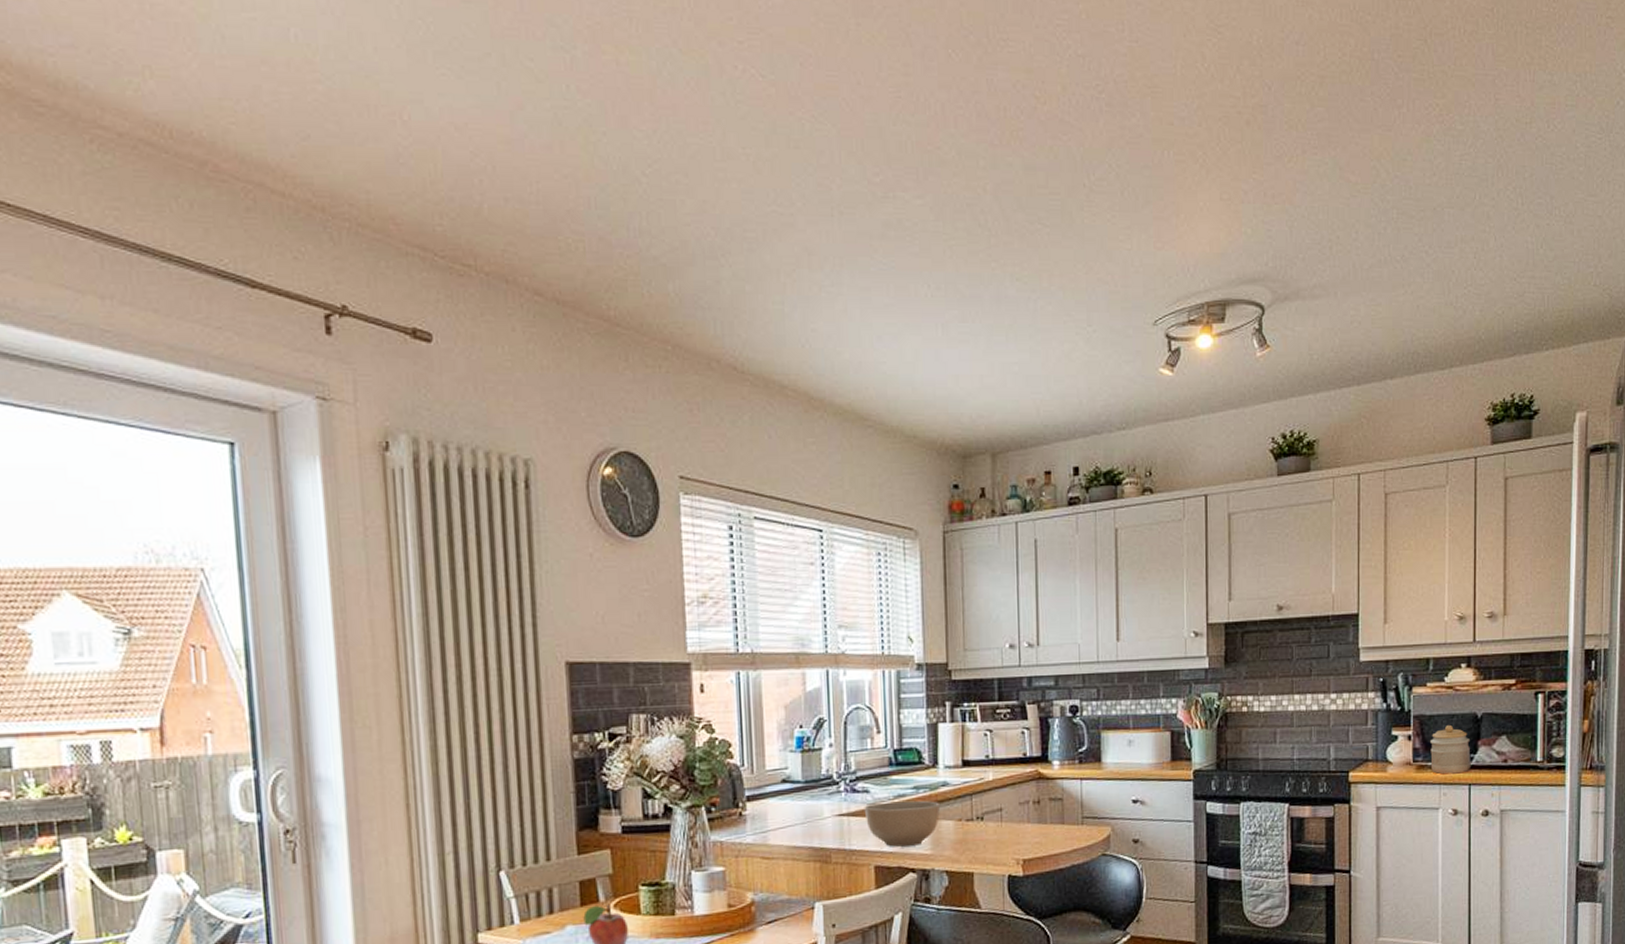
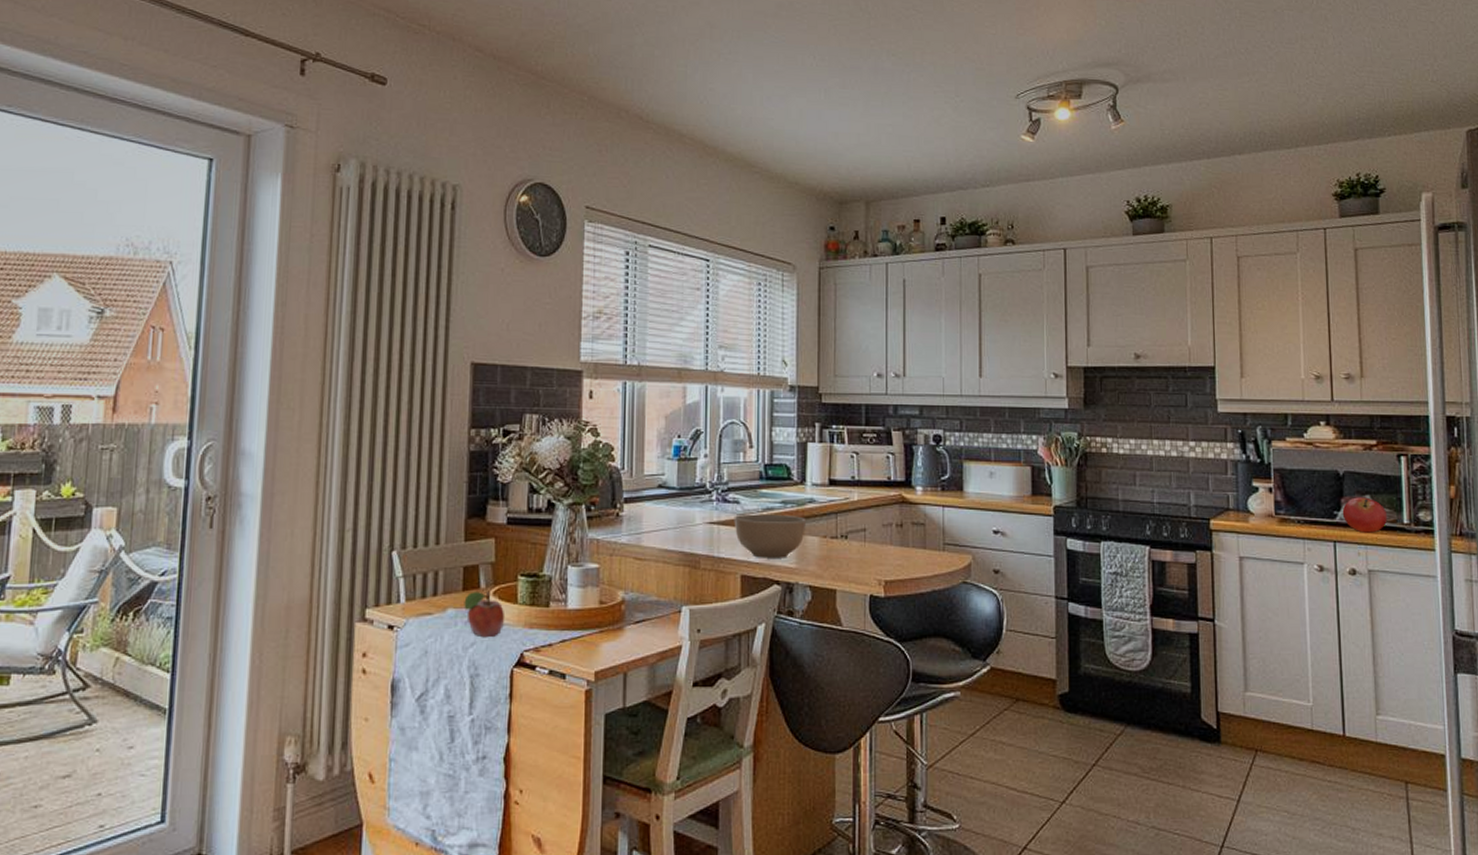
jar: present [1429,724,1471,775] -> none [1291,480,1335,530]
fruit: none [1478,738,1522,774] -> present [1342,497,1388,533]

